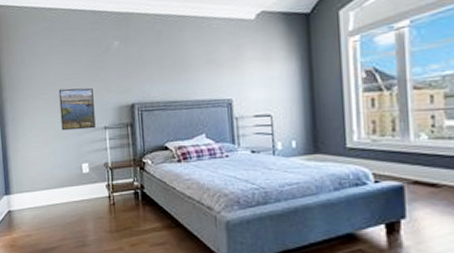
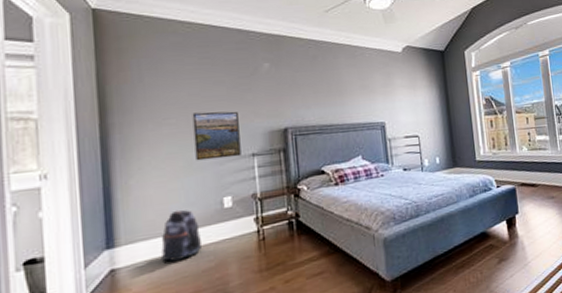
backpack: none [39,170,68,212] -> present [160,209,203,262]

